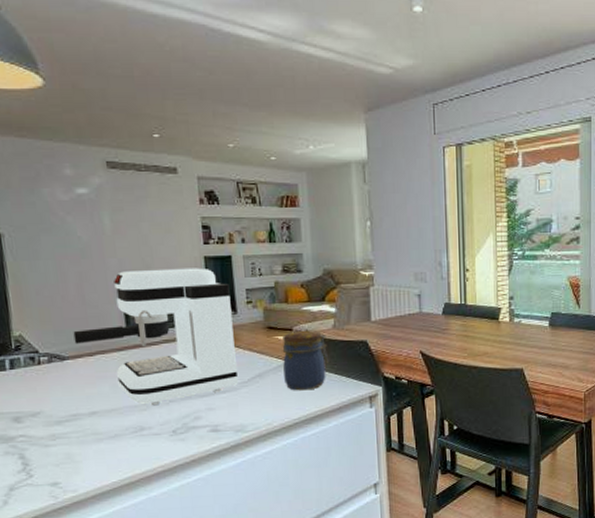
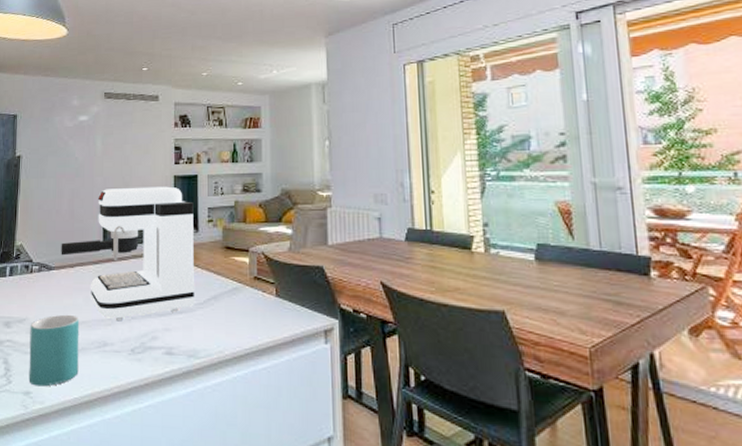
mug: none [47,403,114,476] -> present [29,314,80,387]
jar: present [282,330,330,391] -> none [238,252,284,318]

